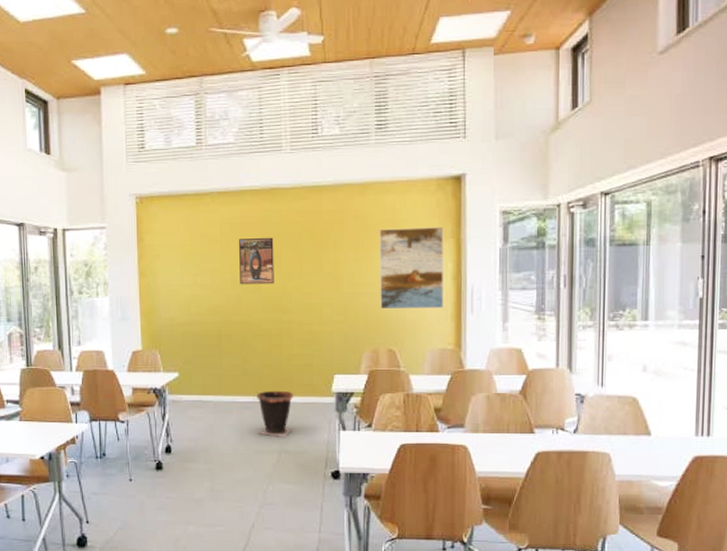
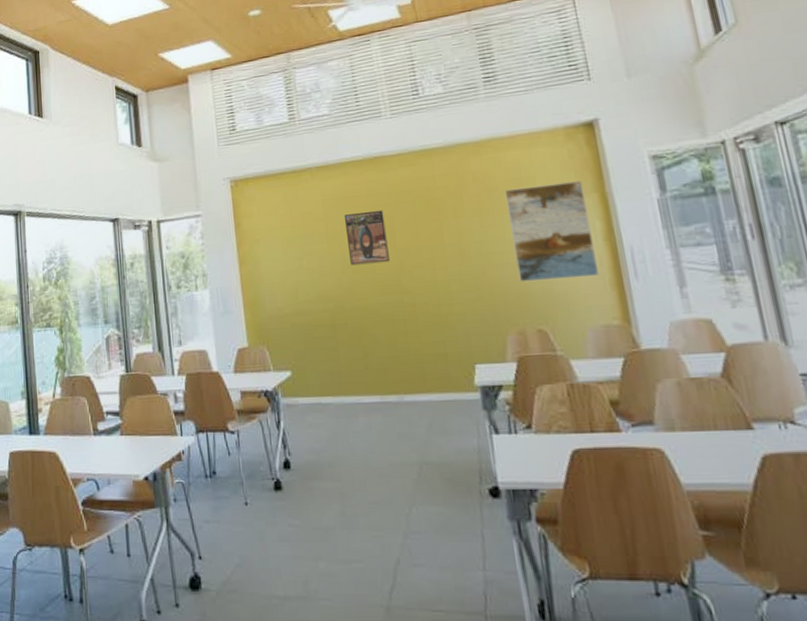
waste bin: present [255,390,293,437] -> none [382,387,432,445]

